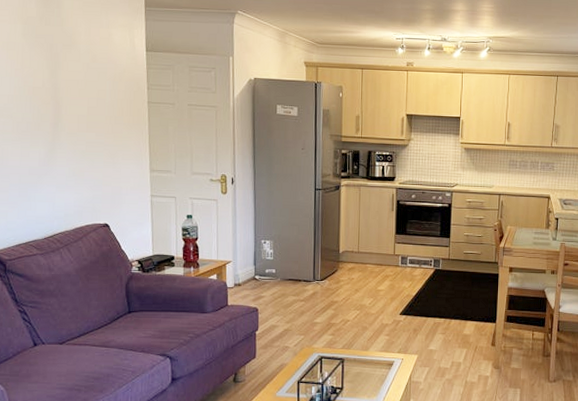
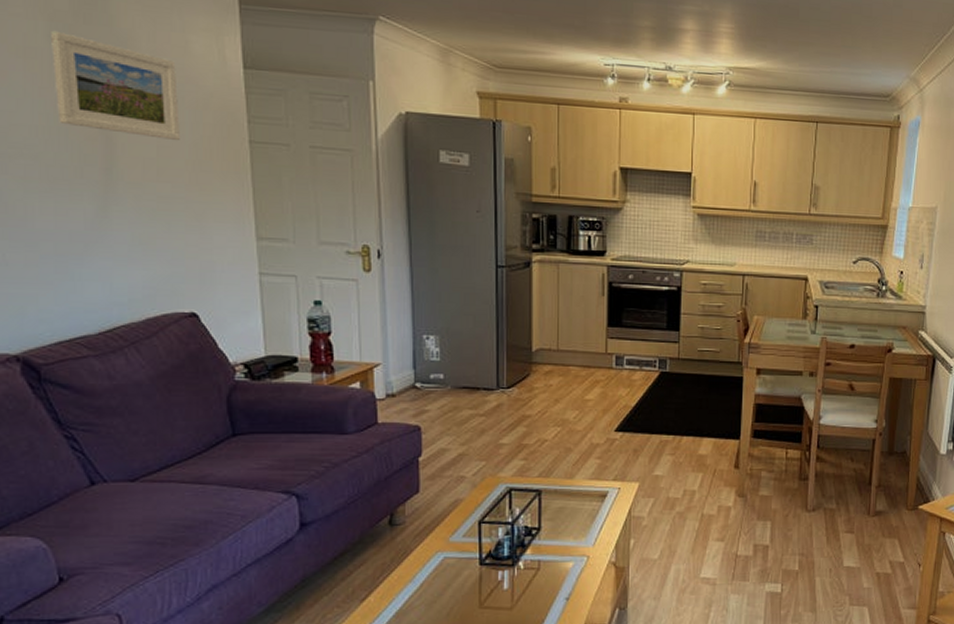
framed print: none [24,30,103,103] -> present [51,30,180,141]

